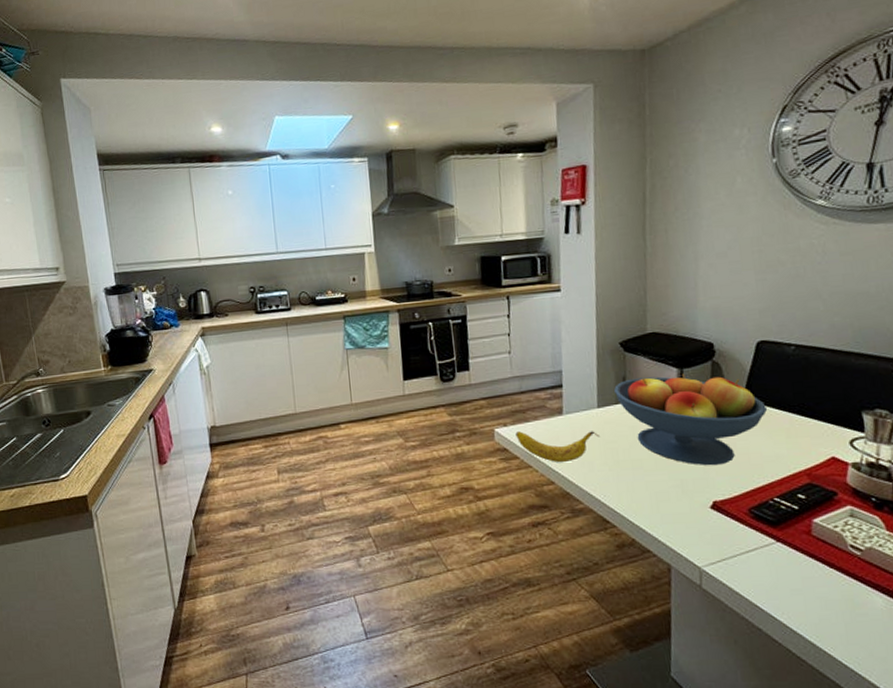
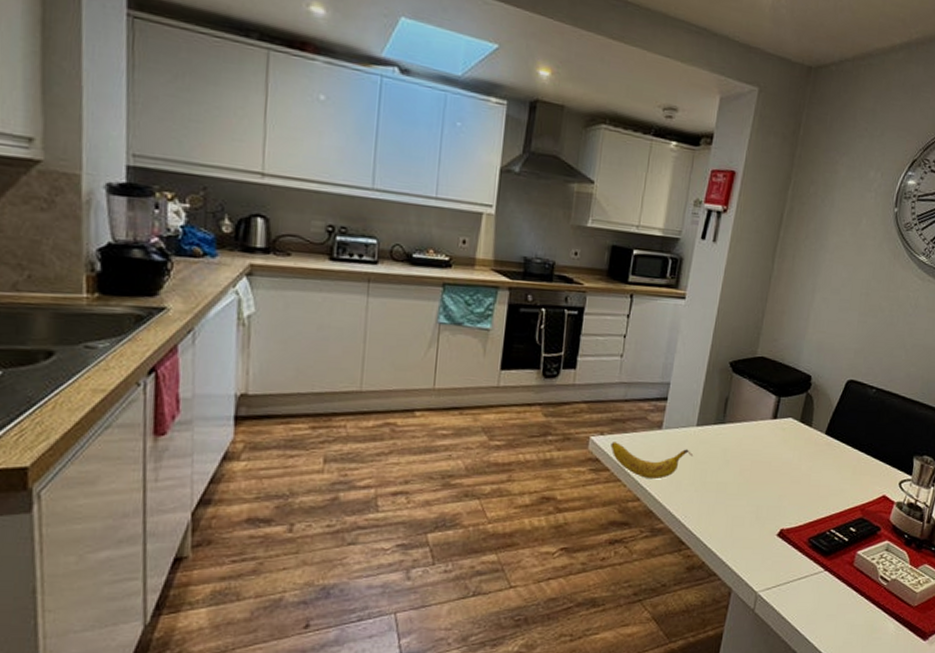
fruit bowl: present [614,373,768,466] -> none [715,400,843,495]

